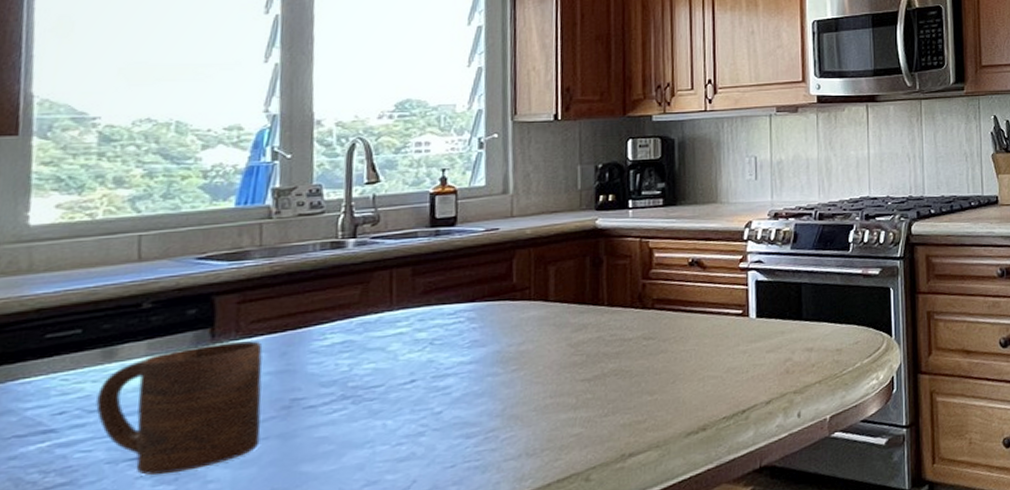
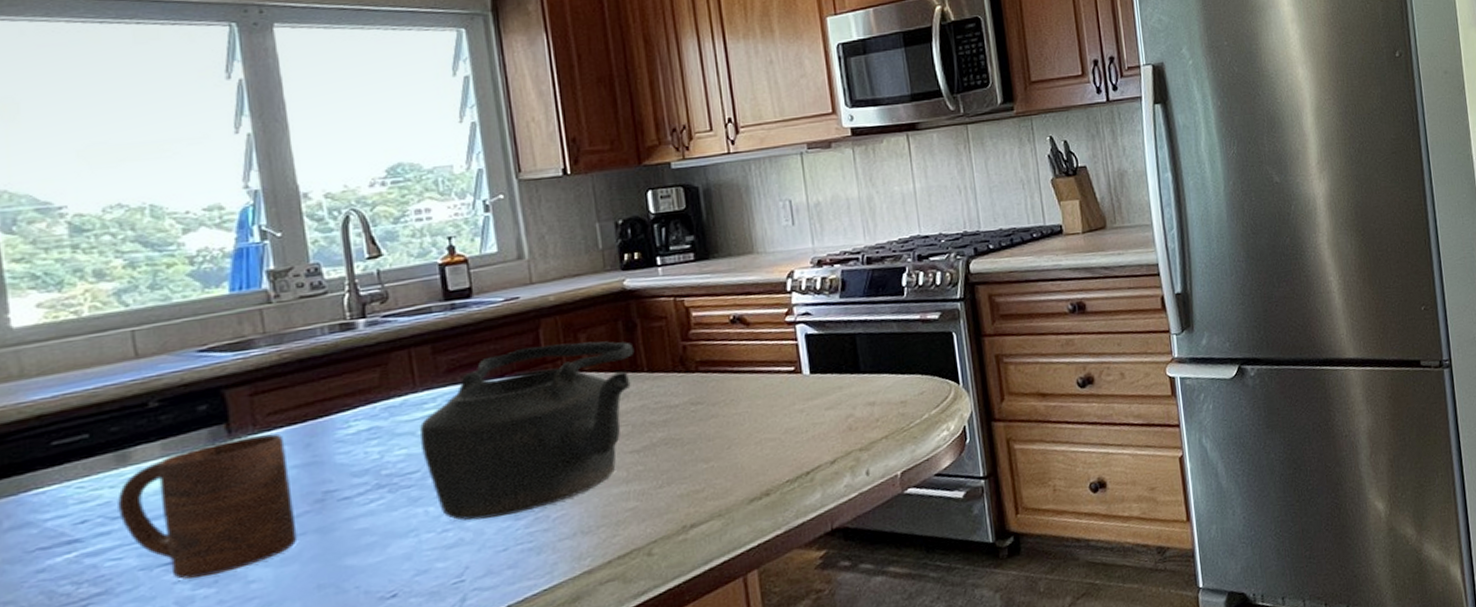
teapot: none [389,274,598,436] -> present [420,341,635,521]

